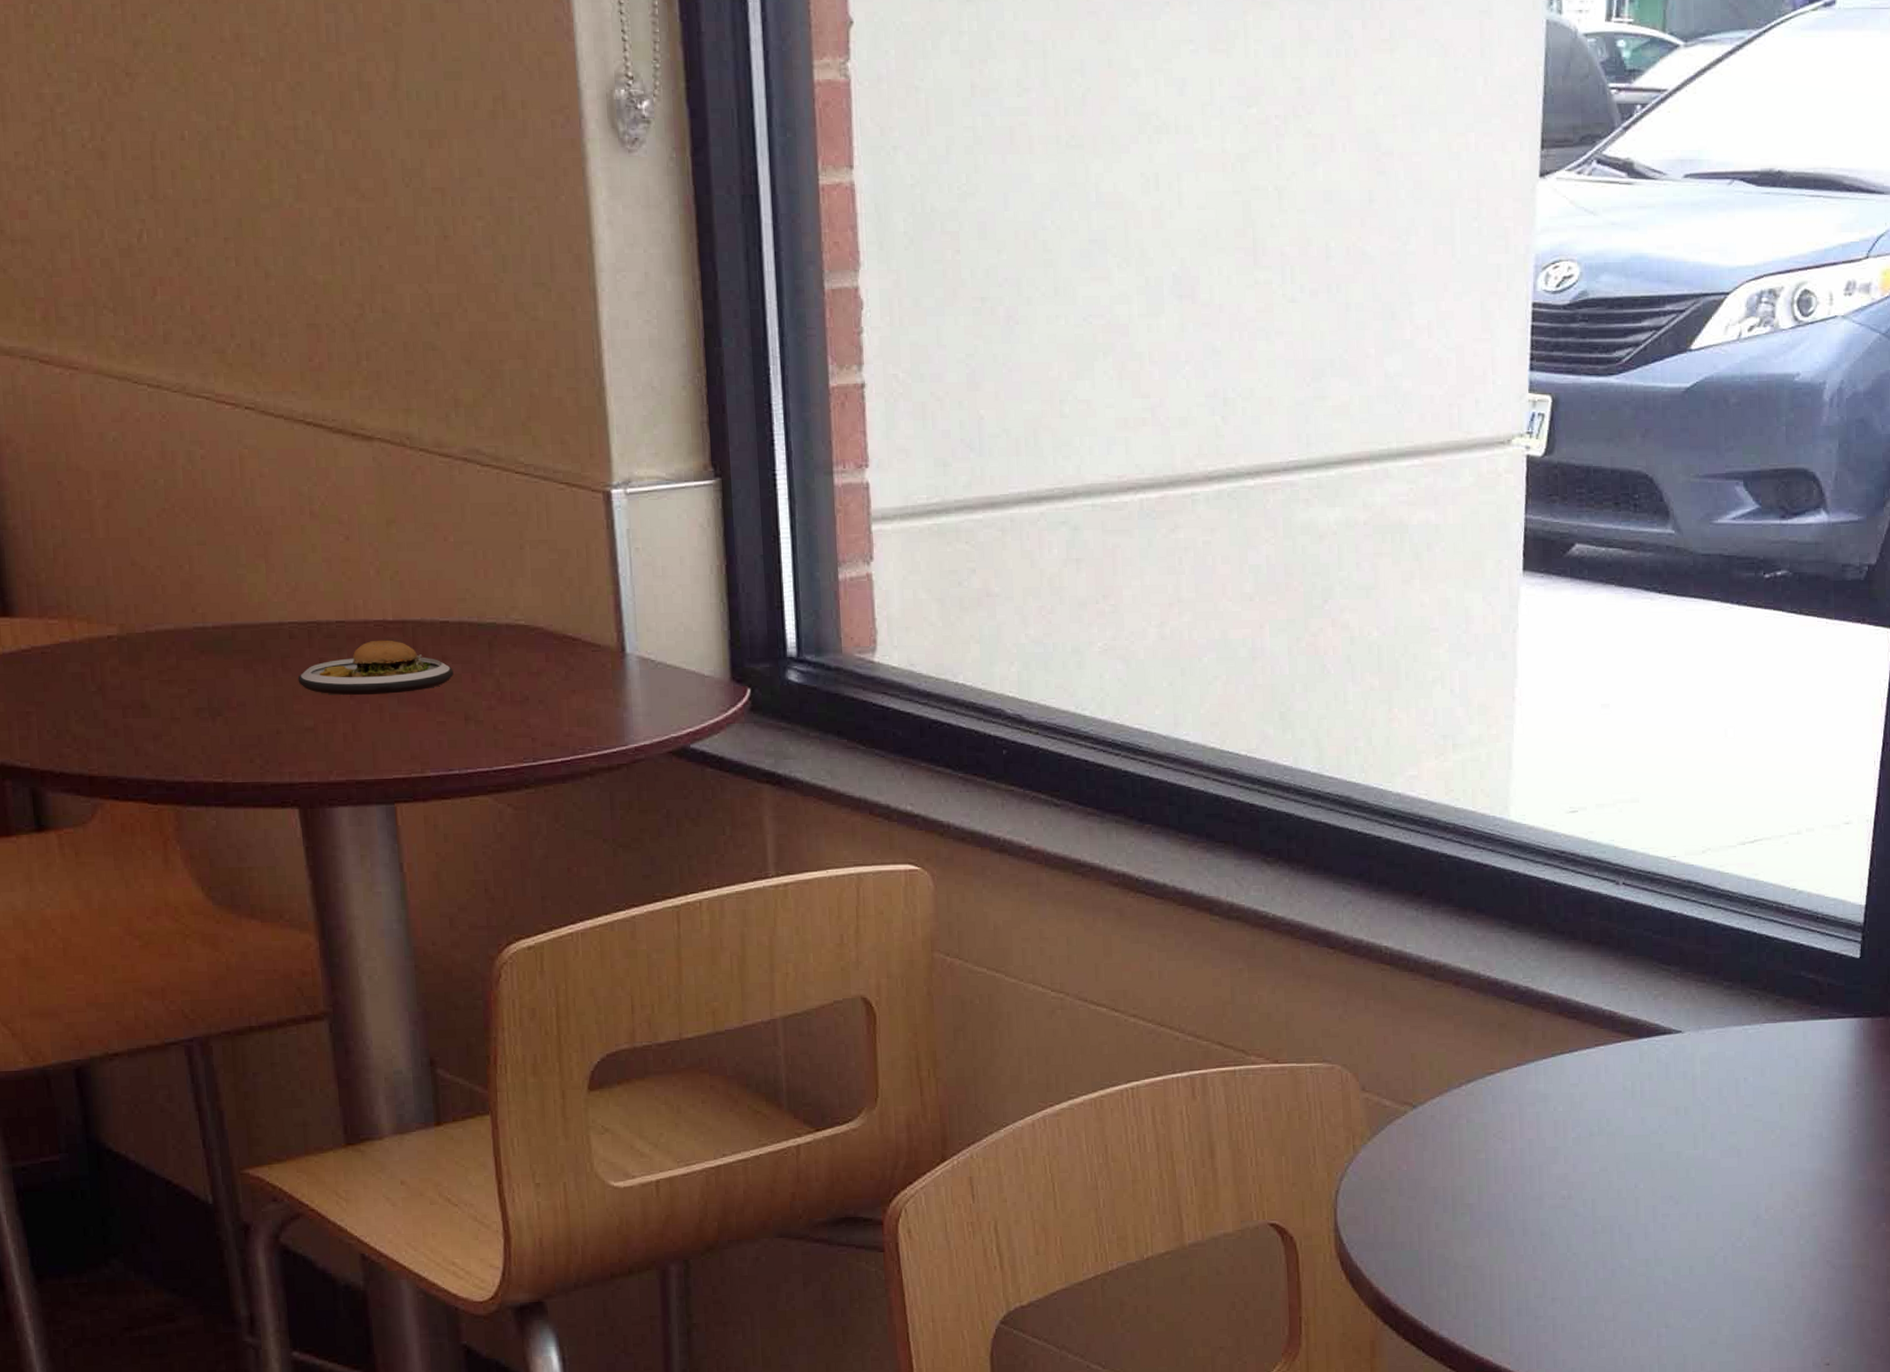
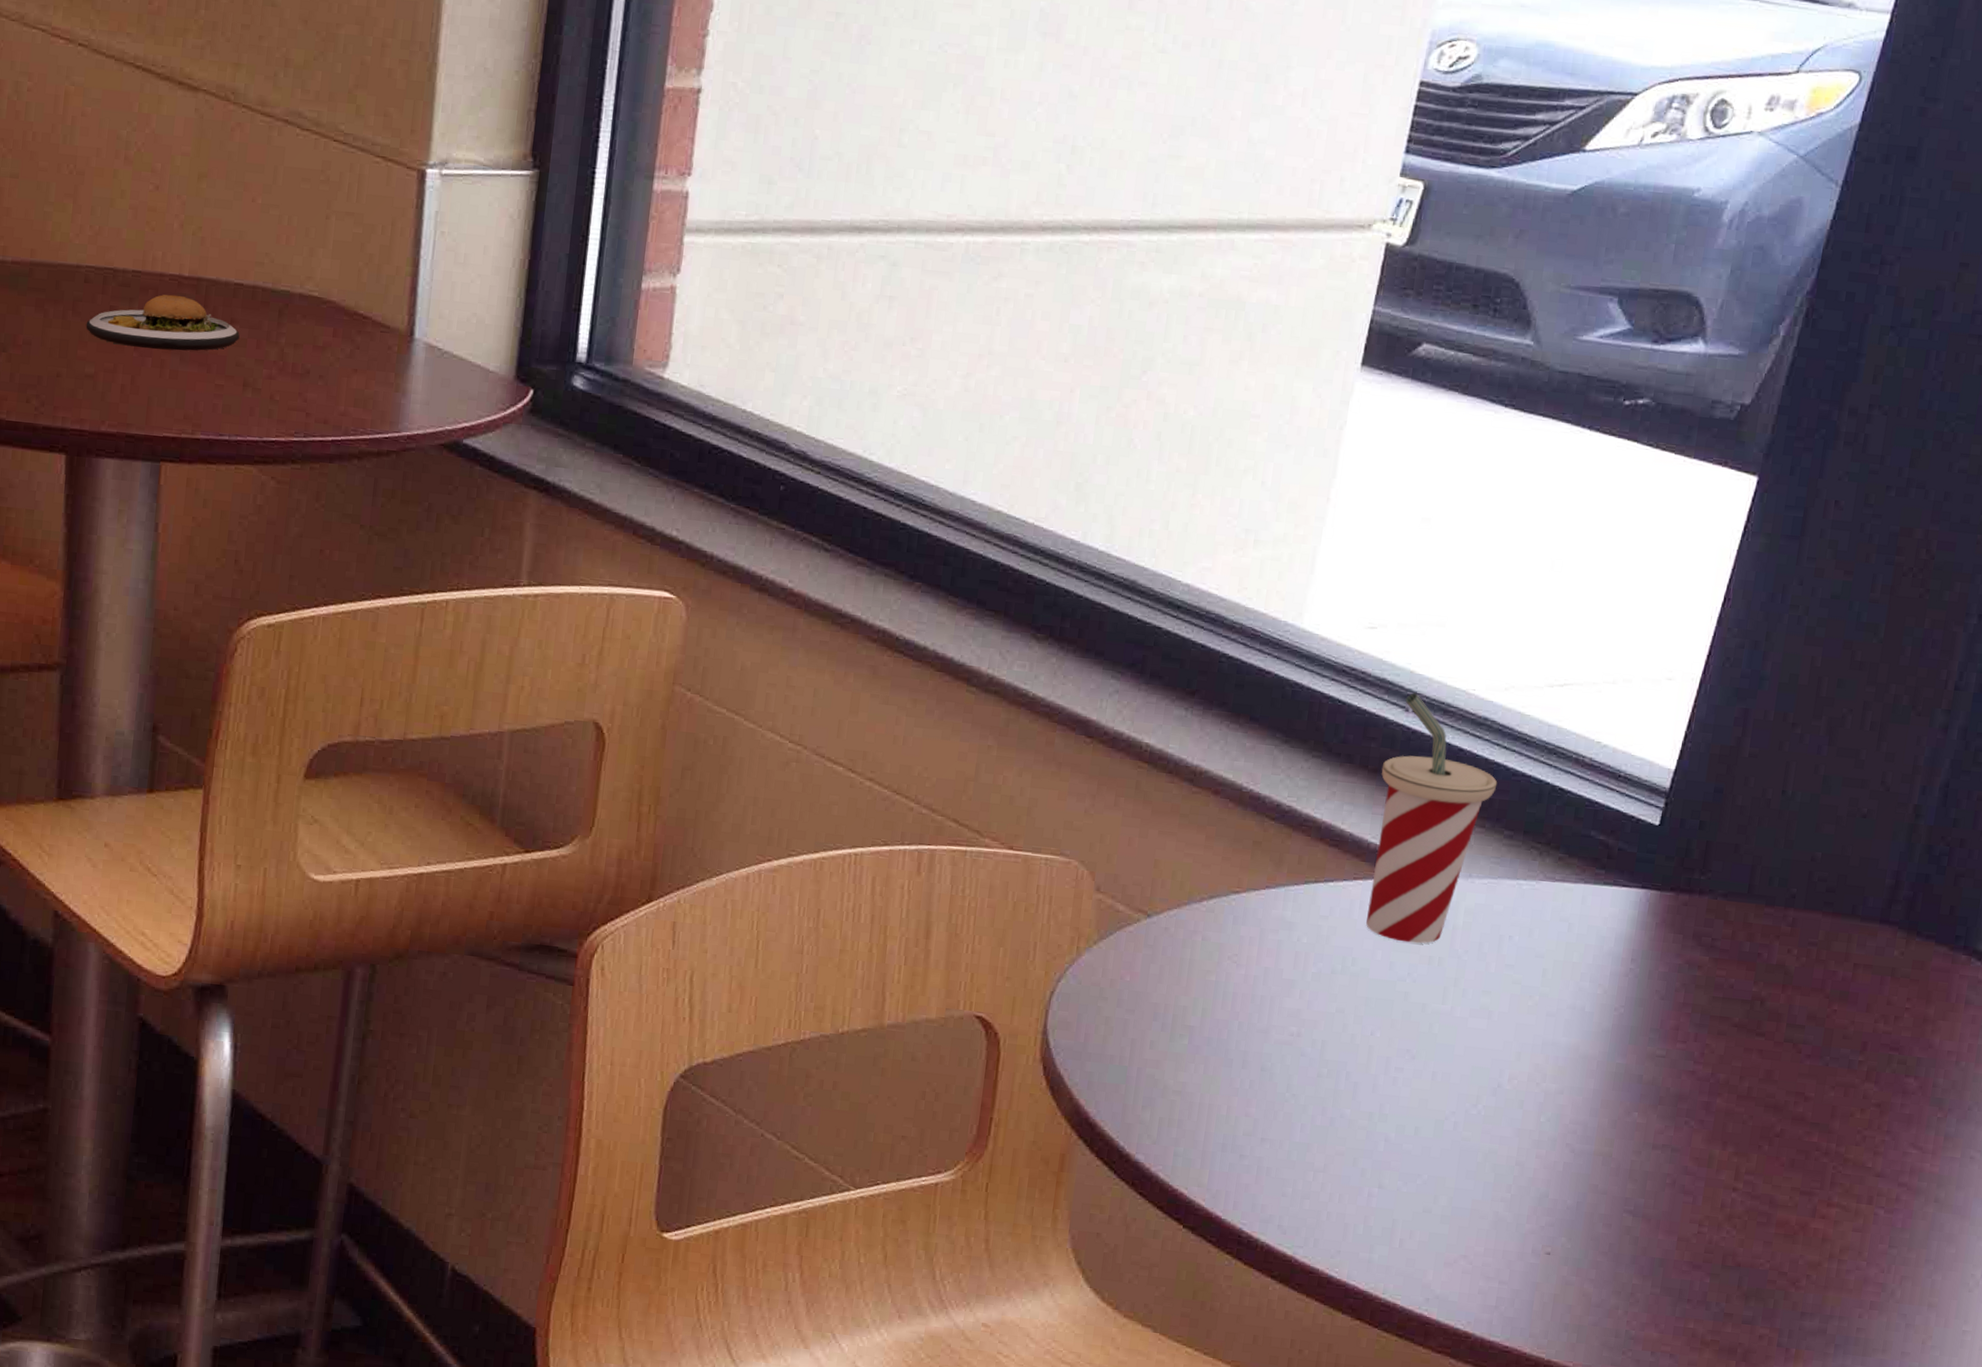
beverage cup: none [1603,866,1710,1098] -> present [1366,693,1498,944]

